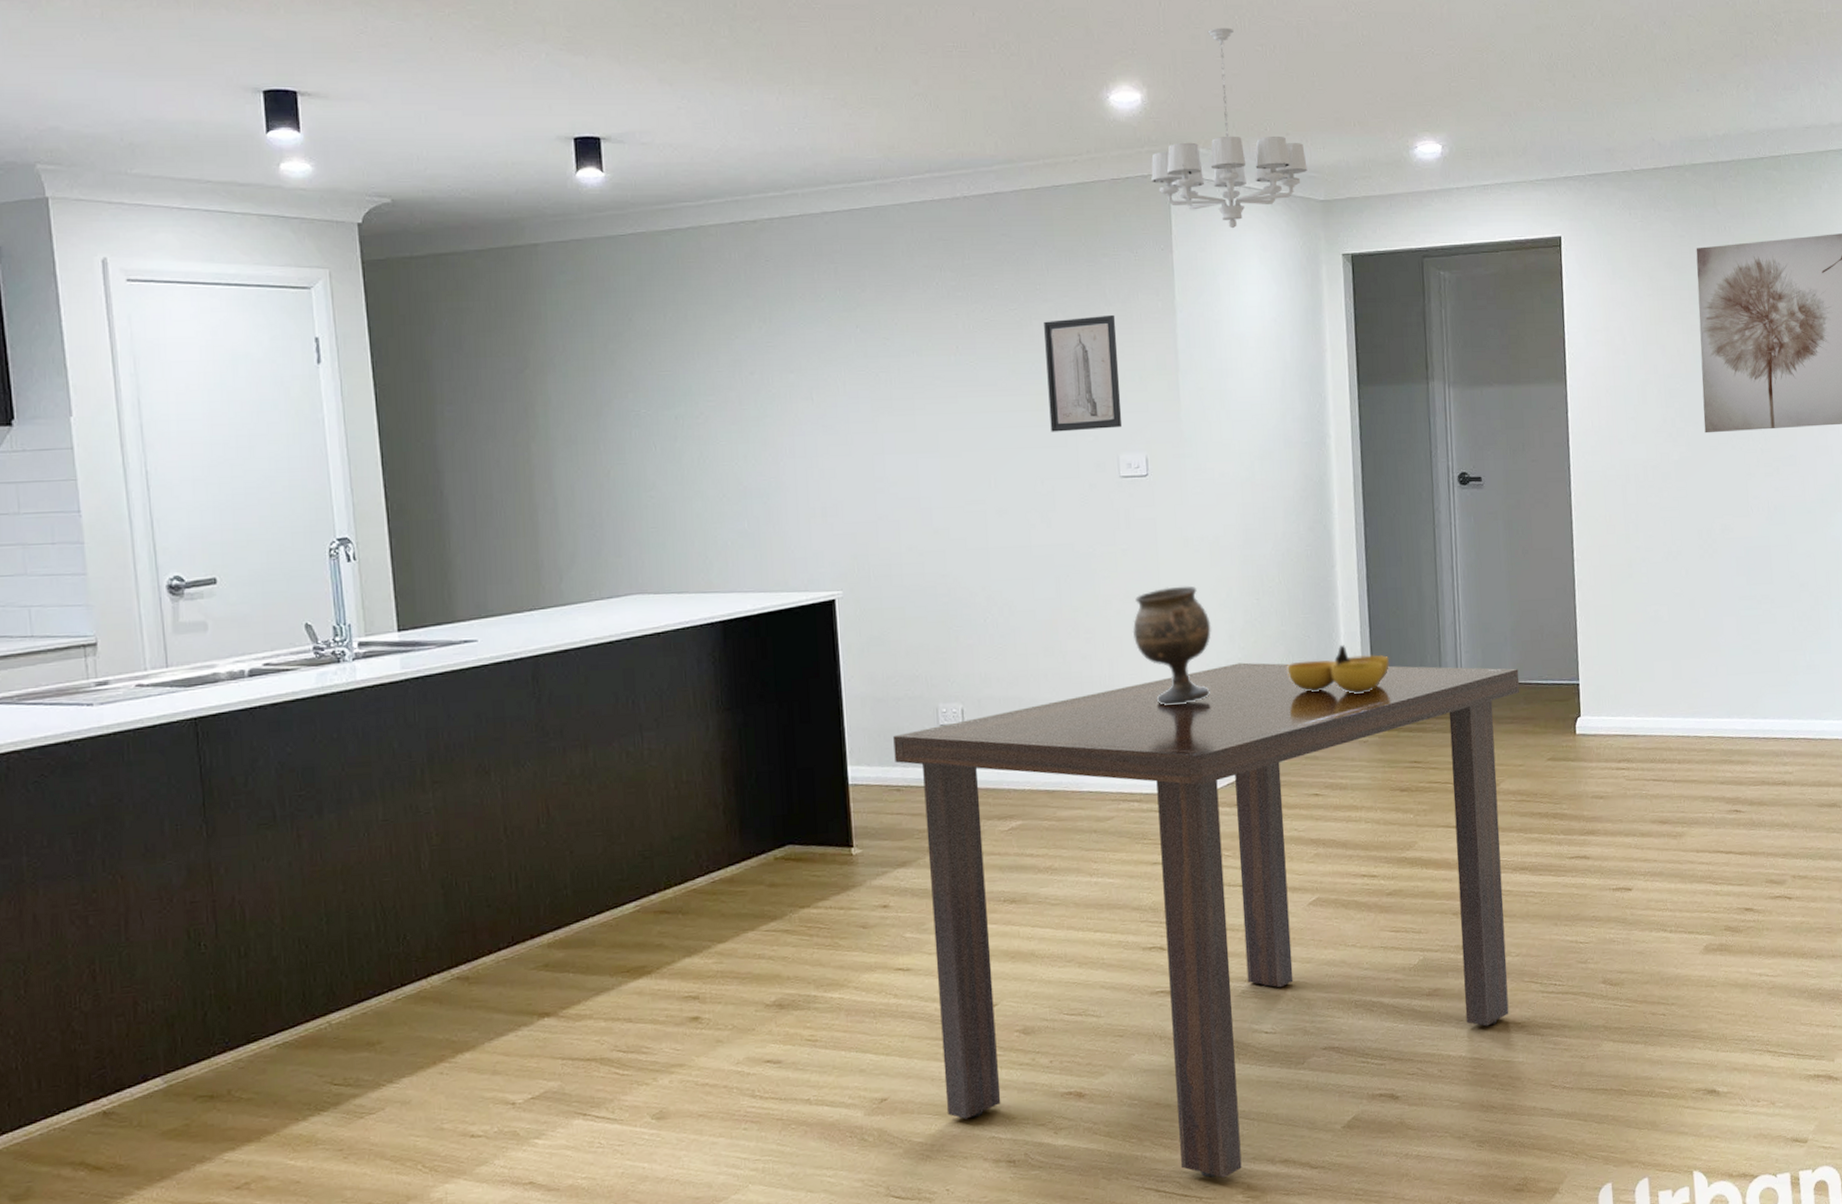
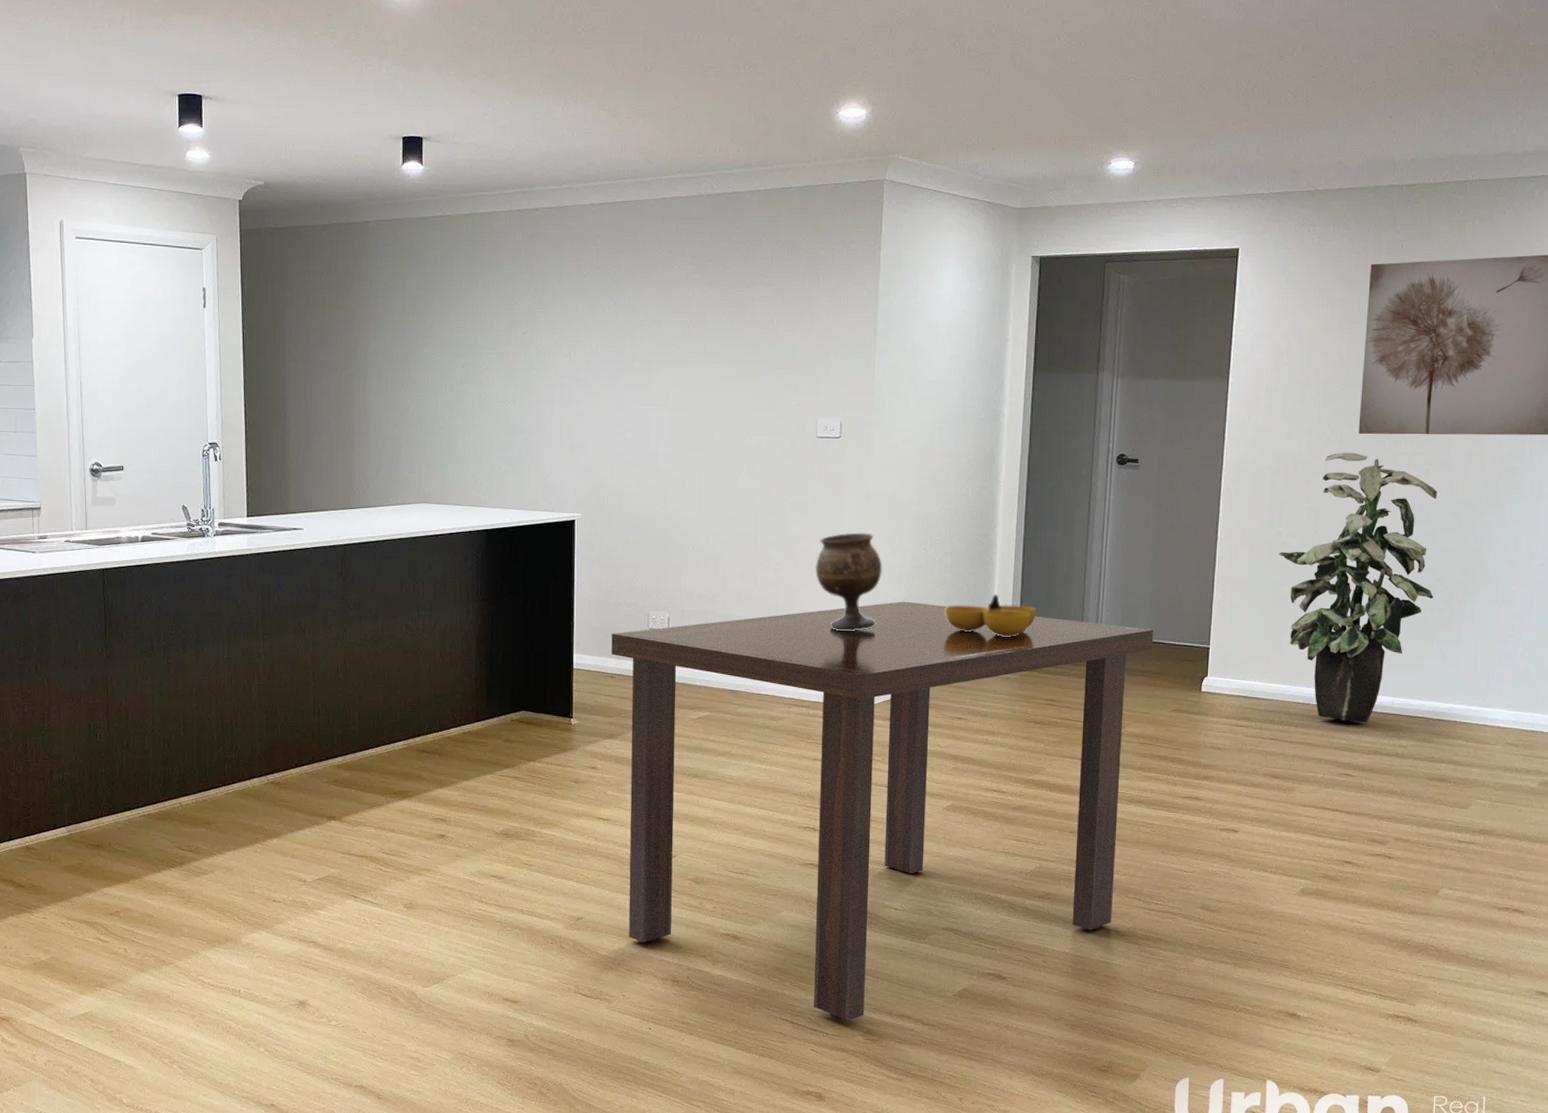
wall art: present [1044,315,1122,432] -> none [762,300,826,396]
chandelier: present [1151,27,1308,229] -> none [868,53,1008,230]
indoor plant: none [1638,453,1800,752] -> present [1278,452,1437,723]

